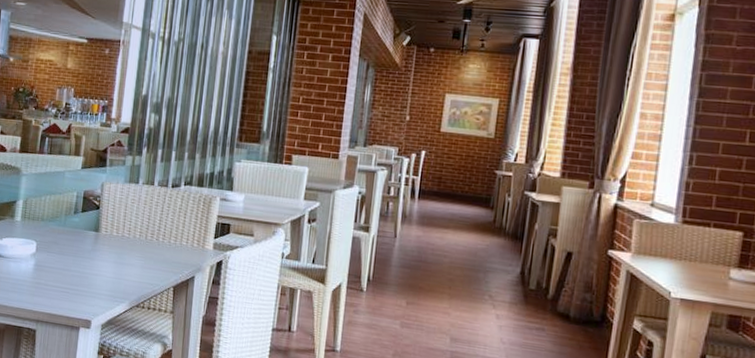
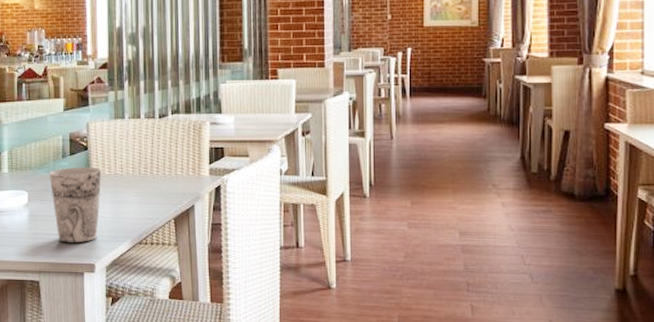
cup: none [59,223,110,299] -> present [49,166,102,243]

